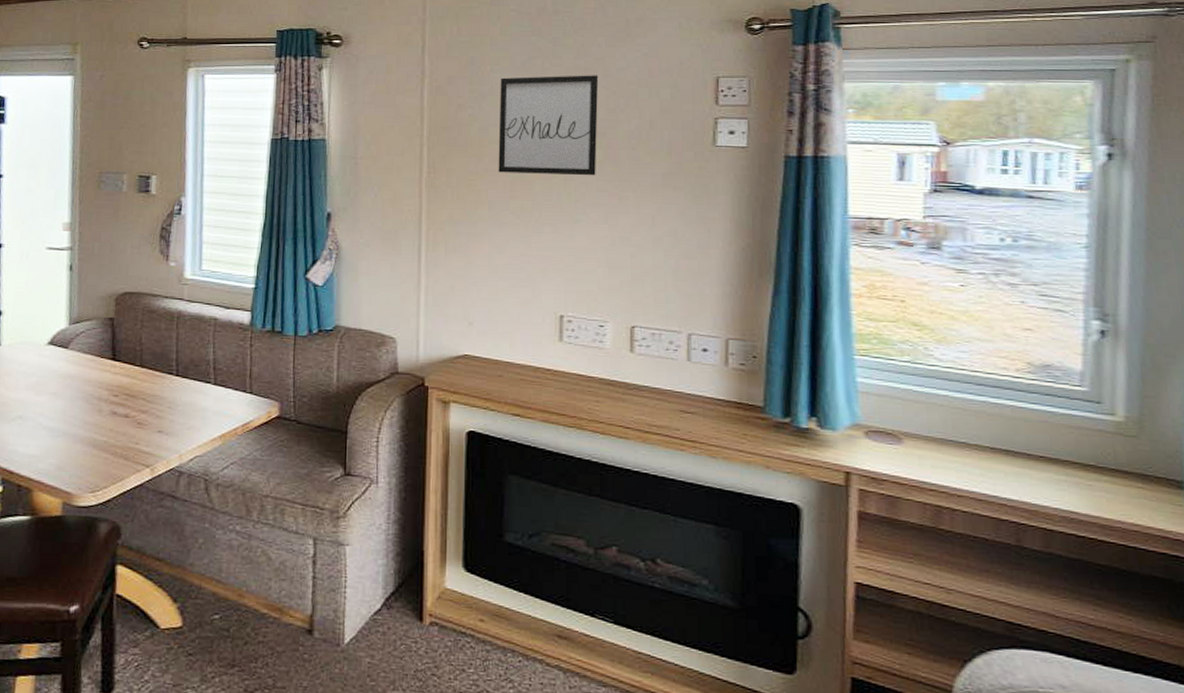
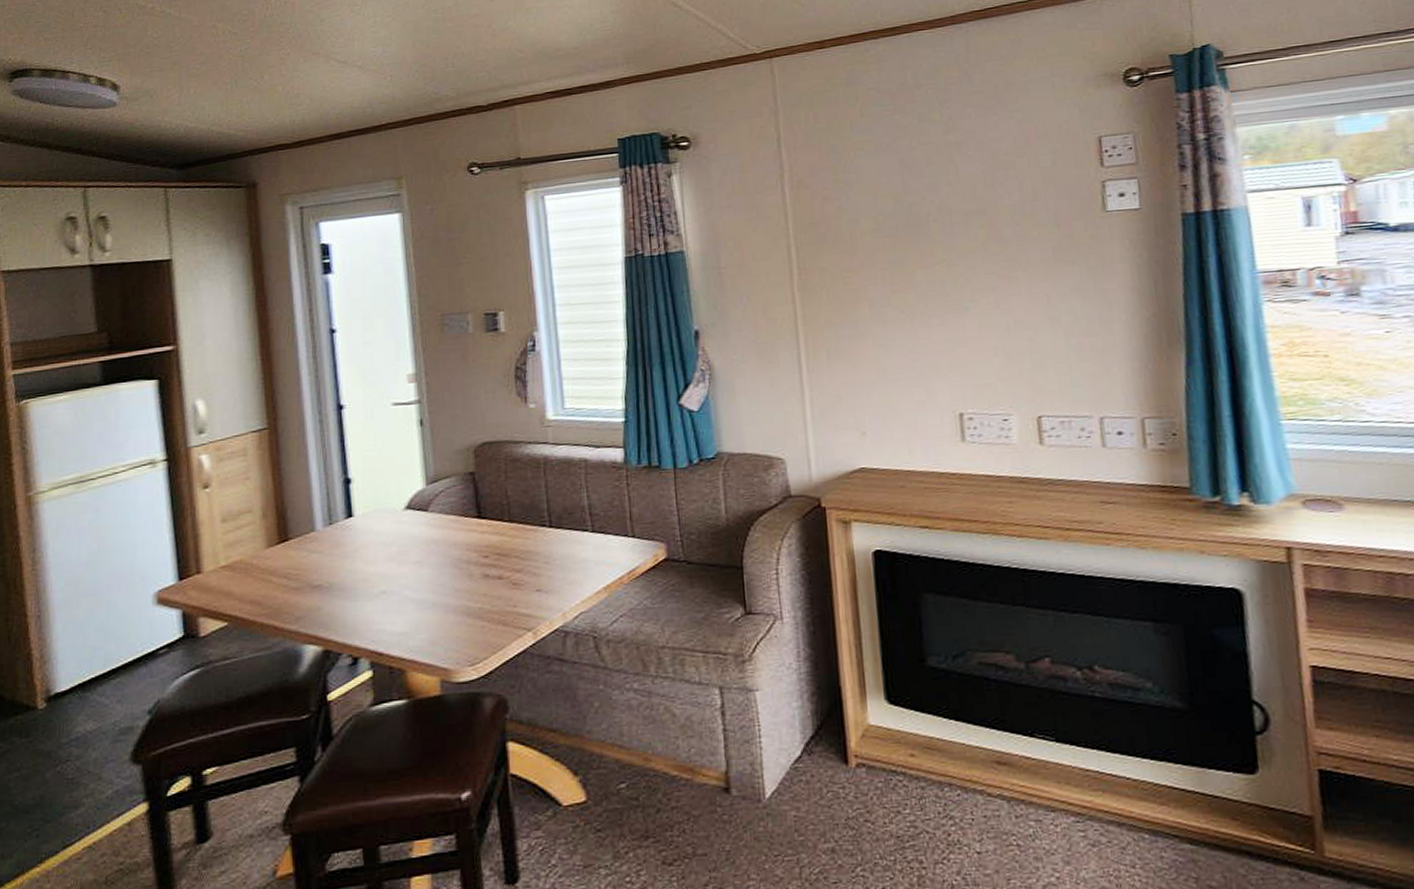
wall art: present [498,75,599,176] -> none [865,149,981,267]

